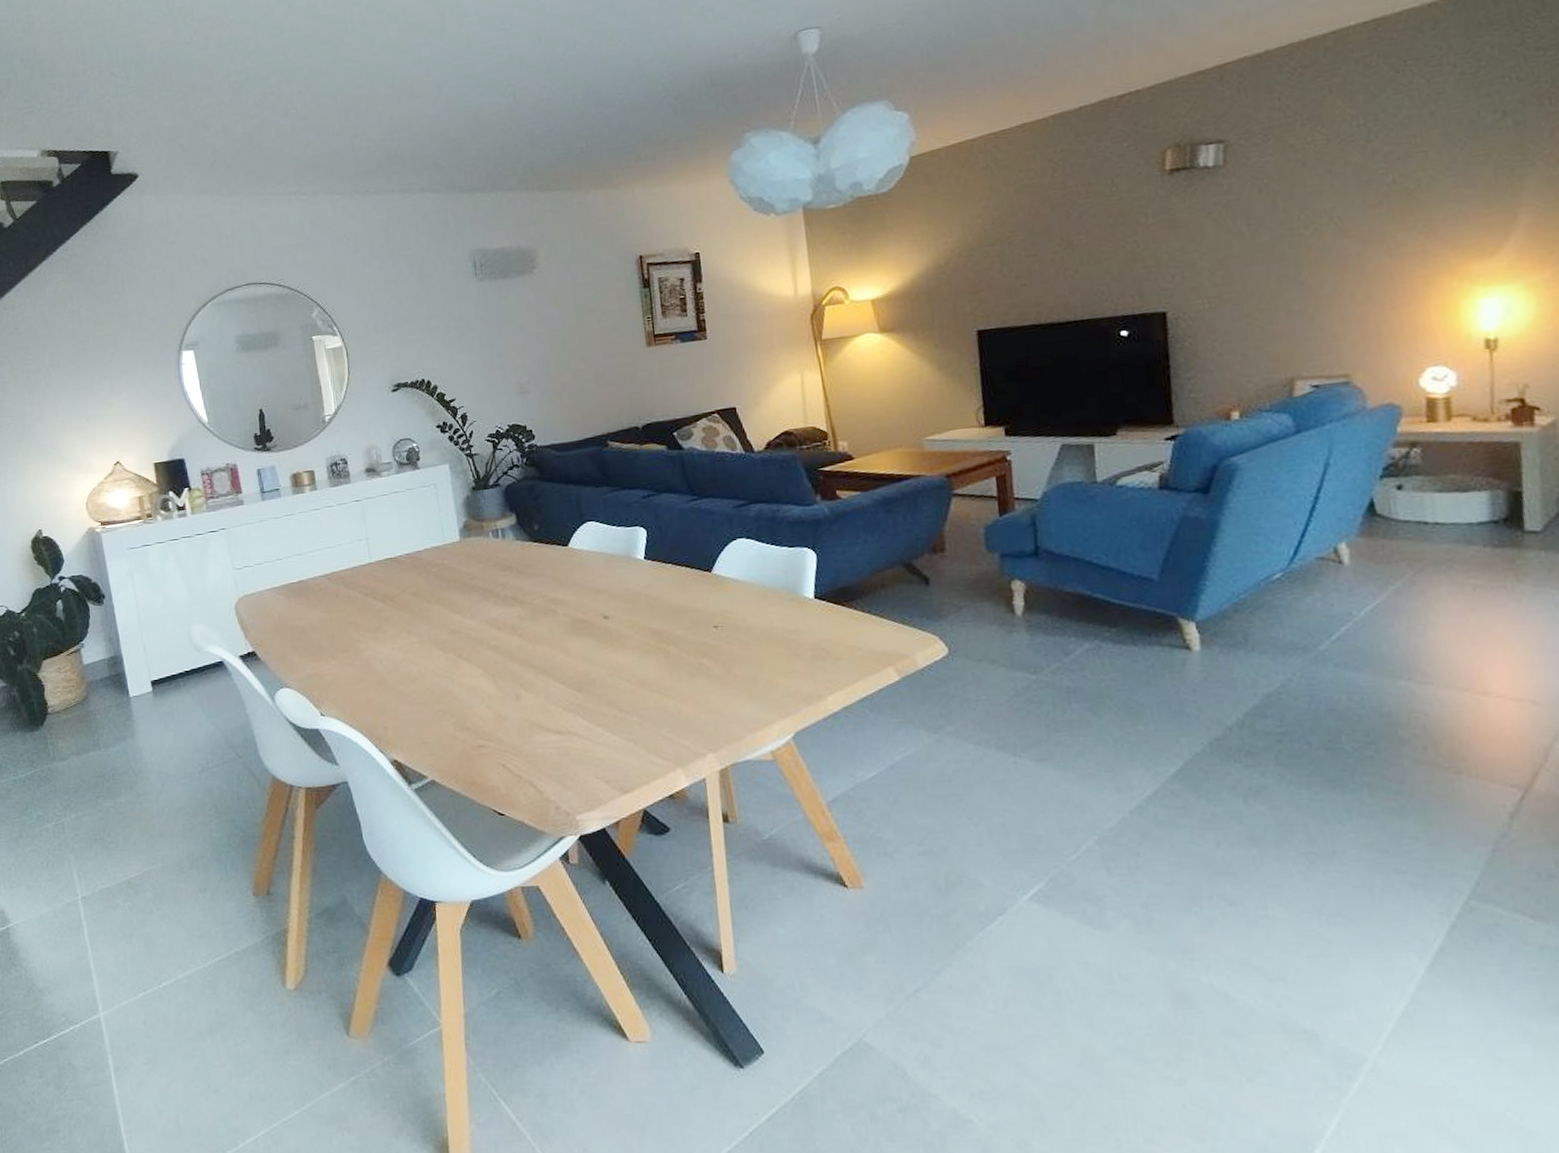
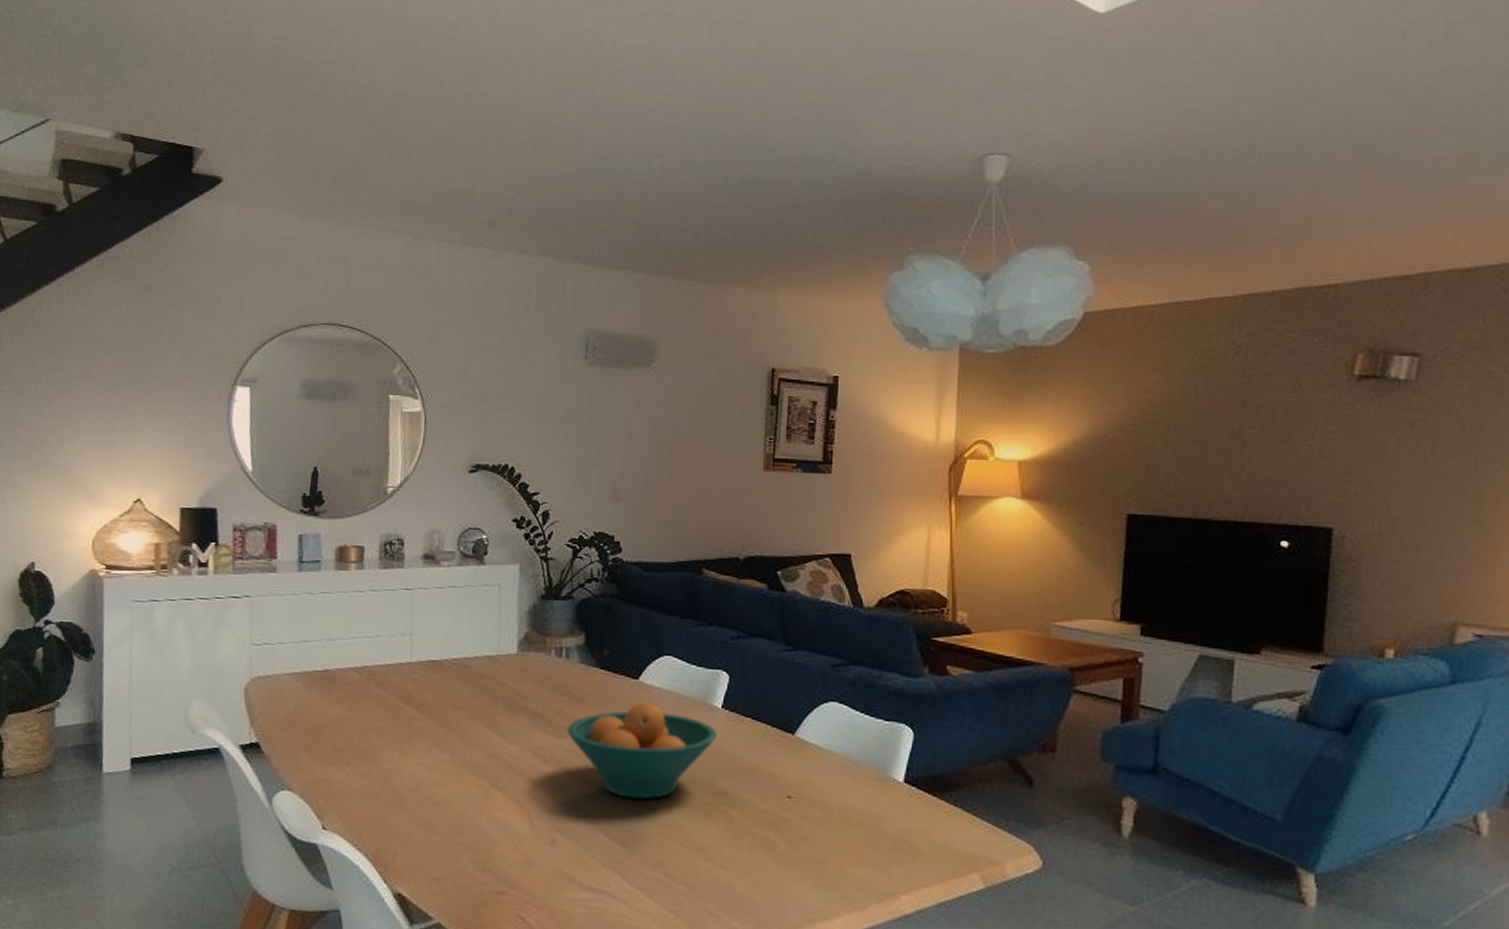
fruit bowl: none [513,564,644,650] -> present [567,702,717,800]

